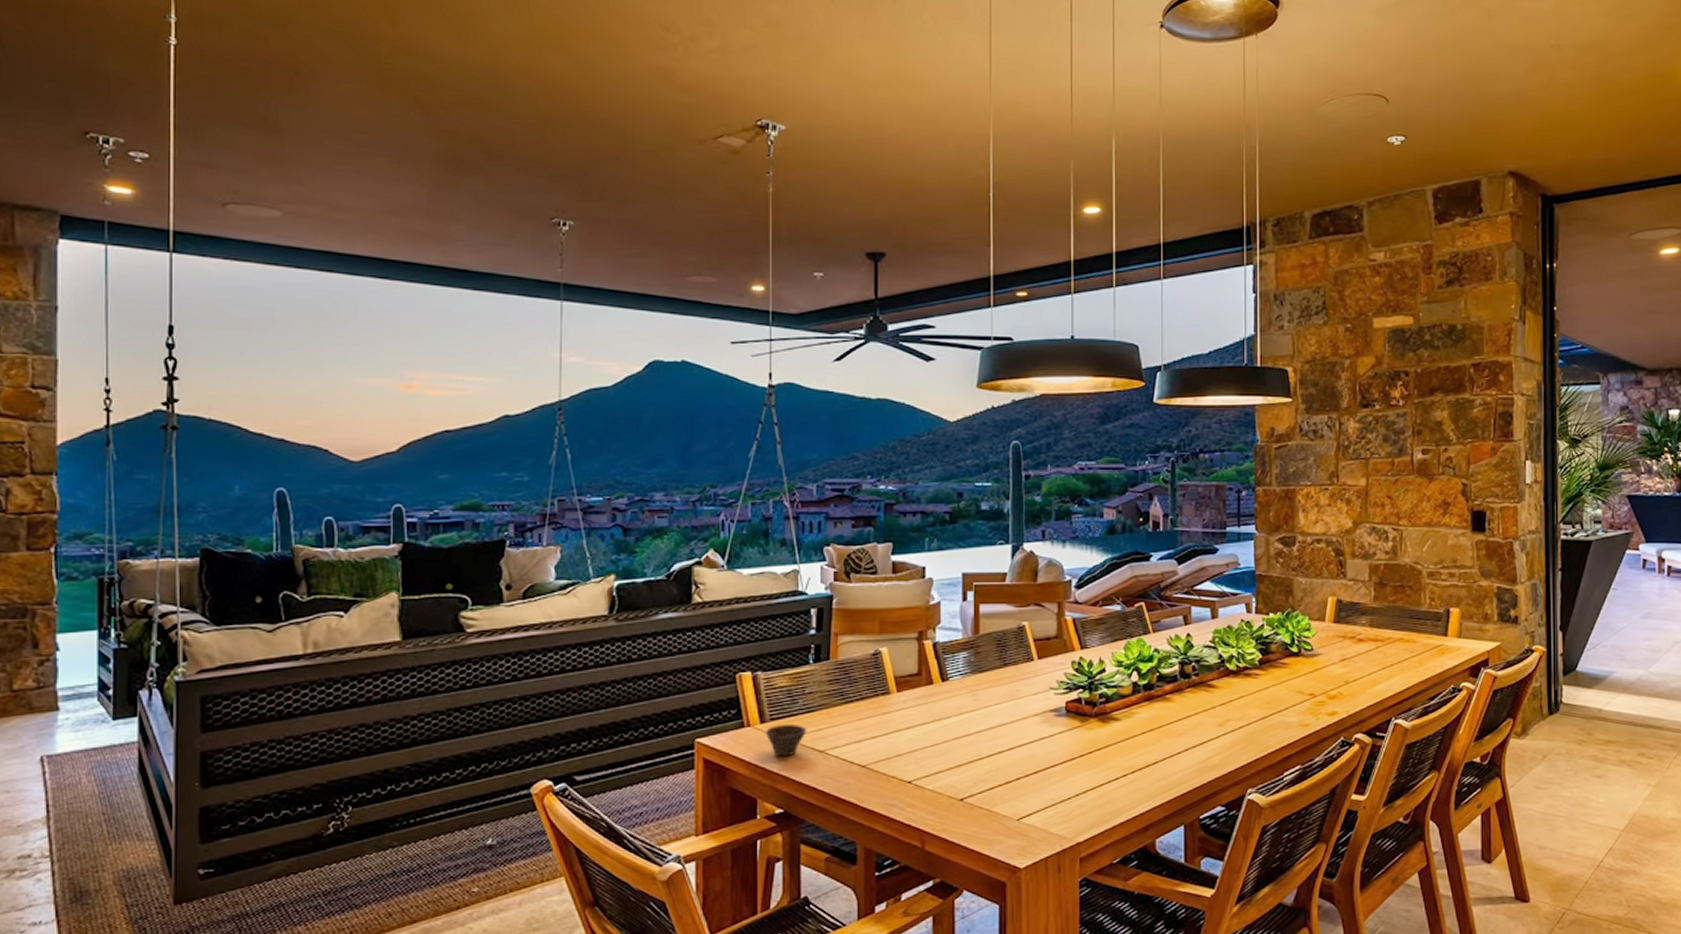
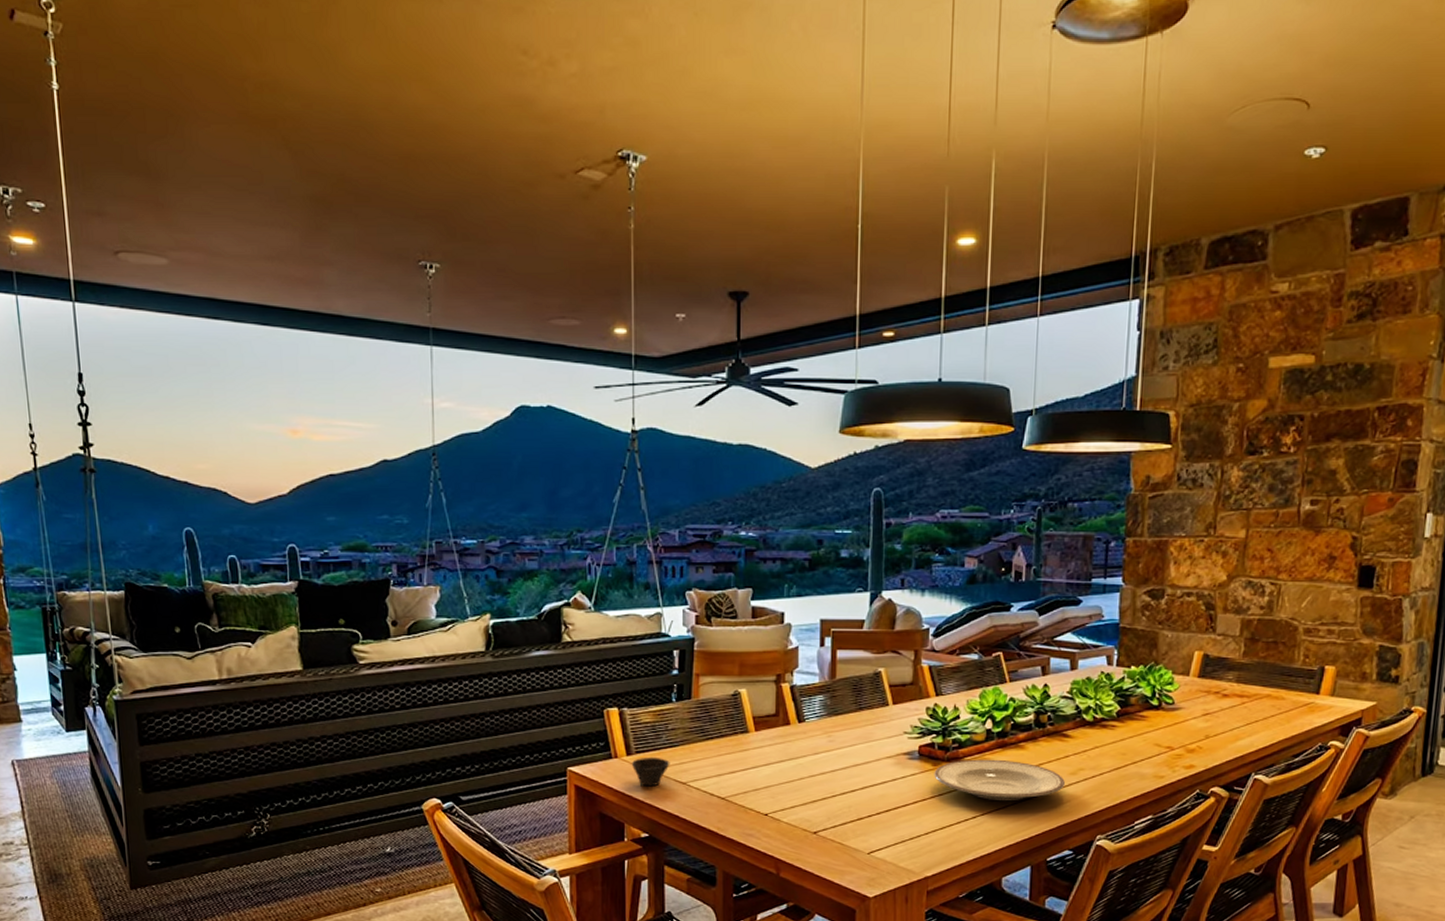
plate: none [1082,713,1213,757] -> present [934,759,1065,802]

